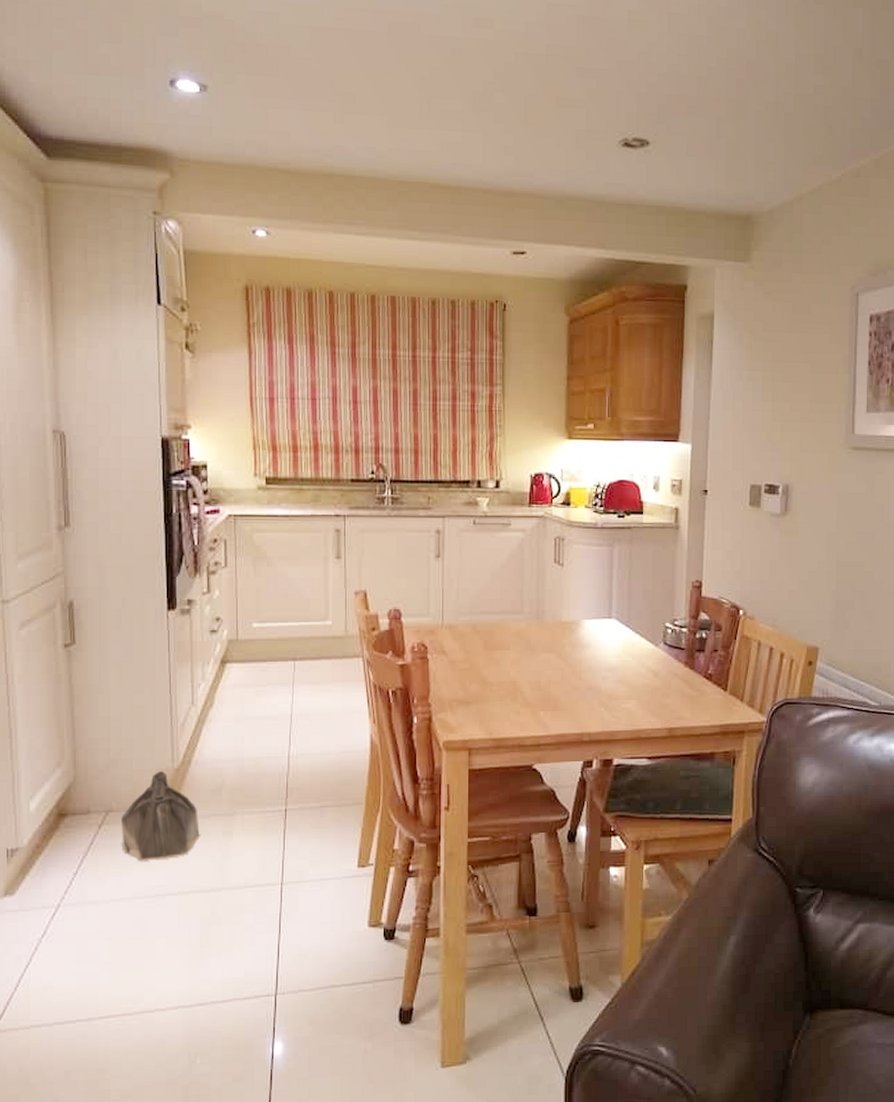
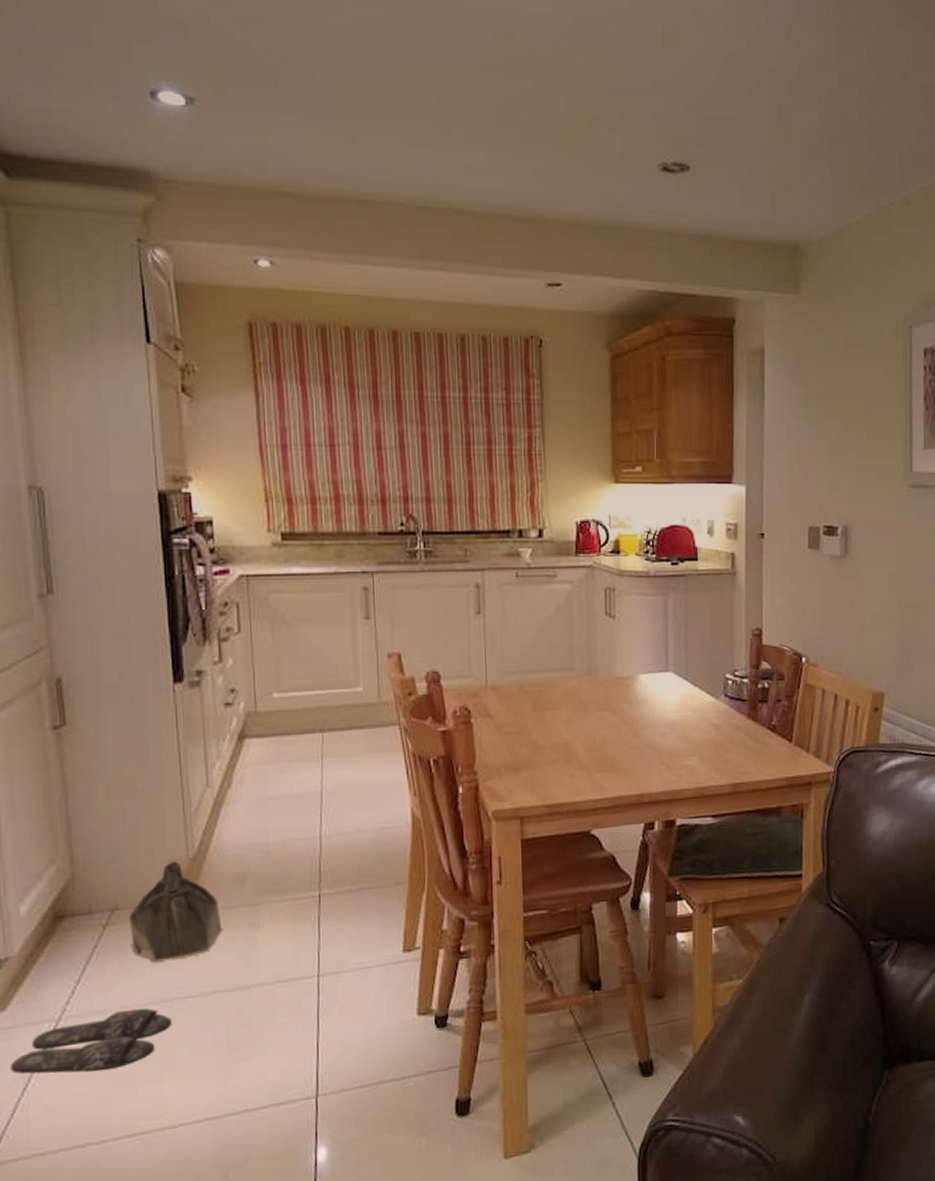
slippers: none [16,901,152,956] -> present [10,1008,171,1074]

